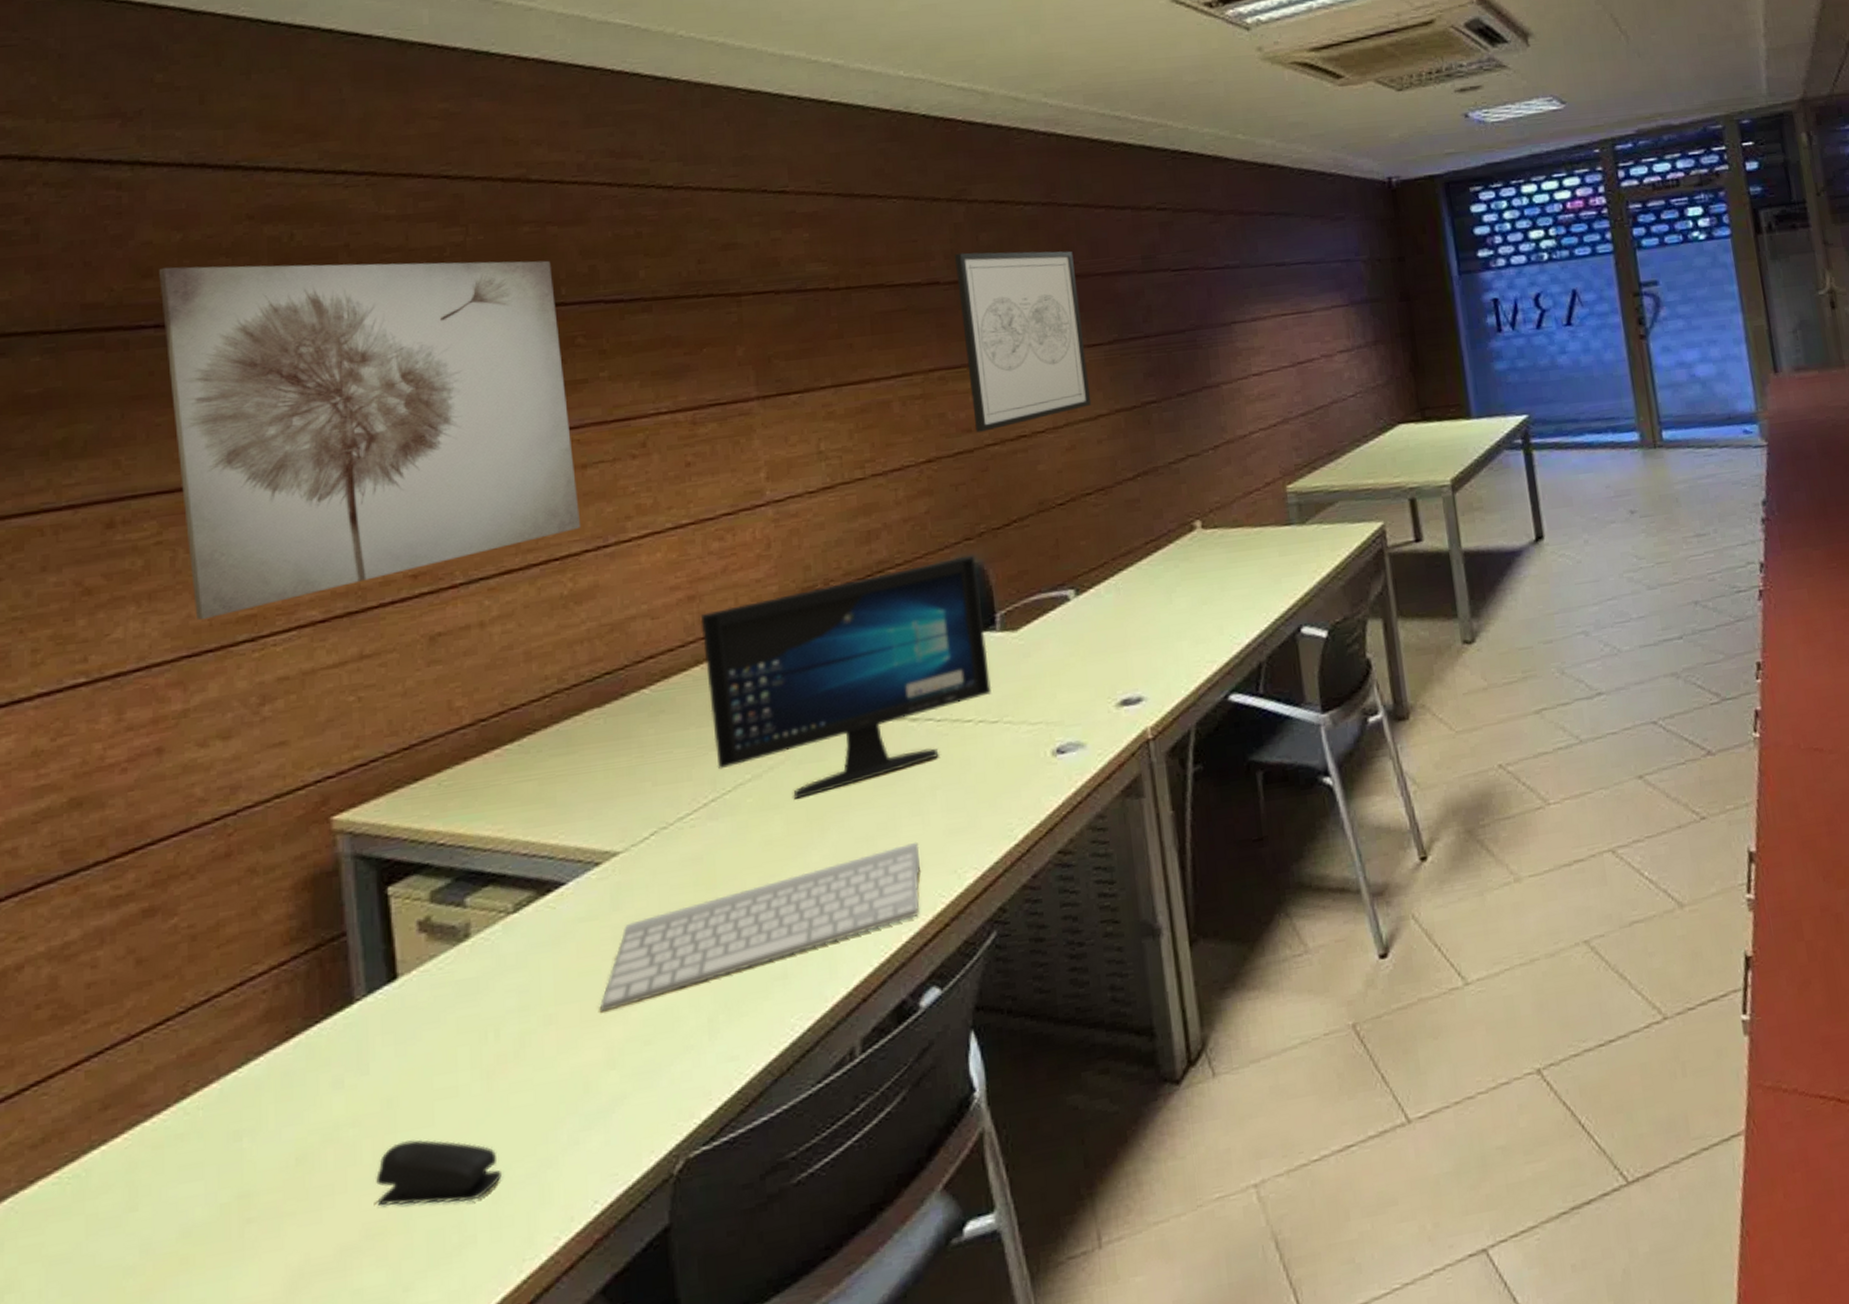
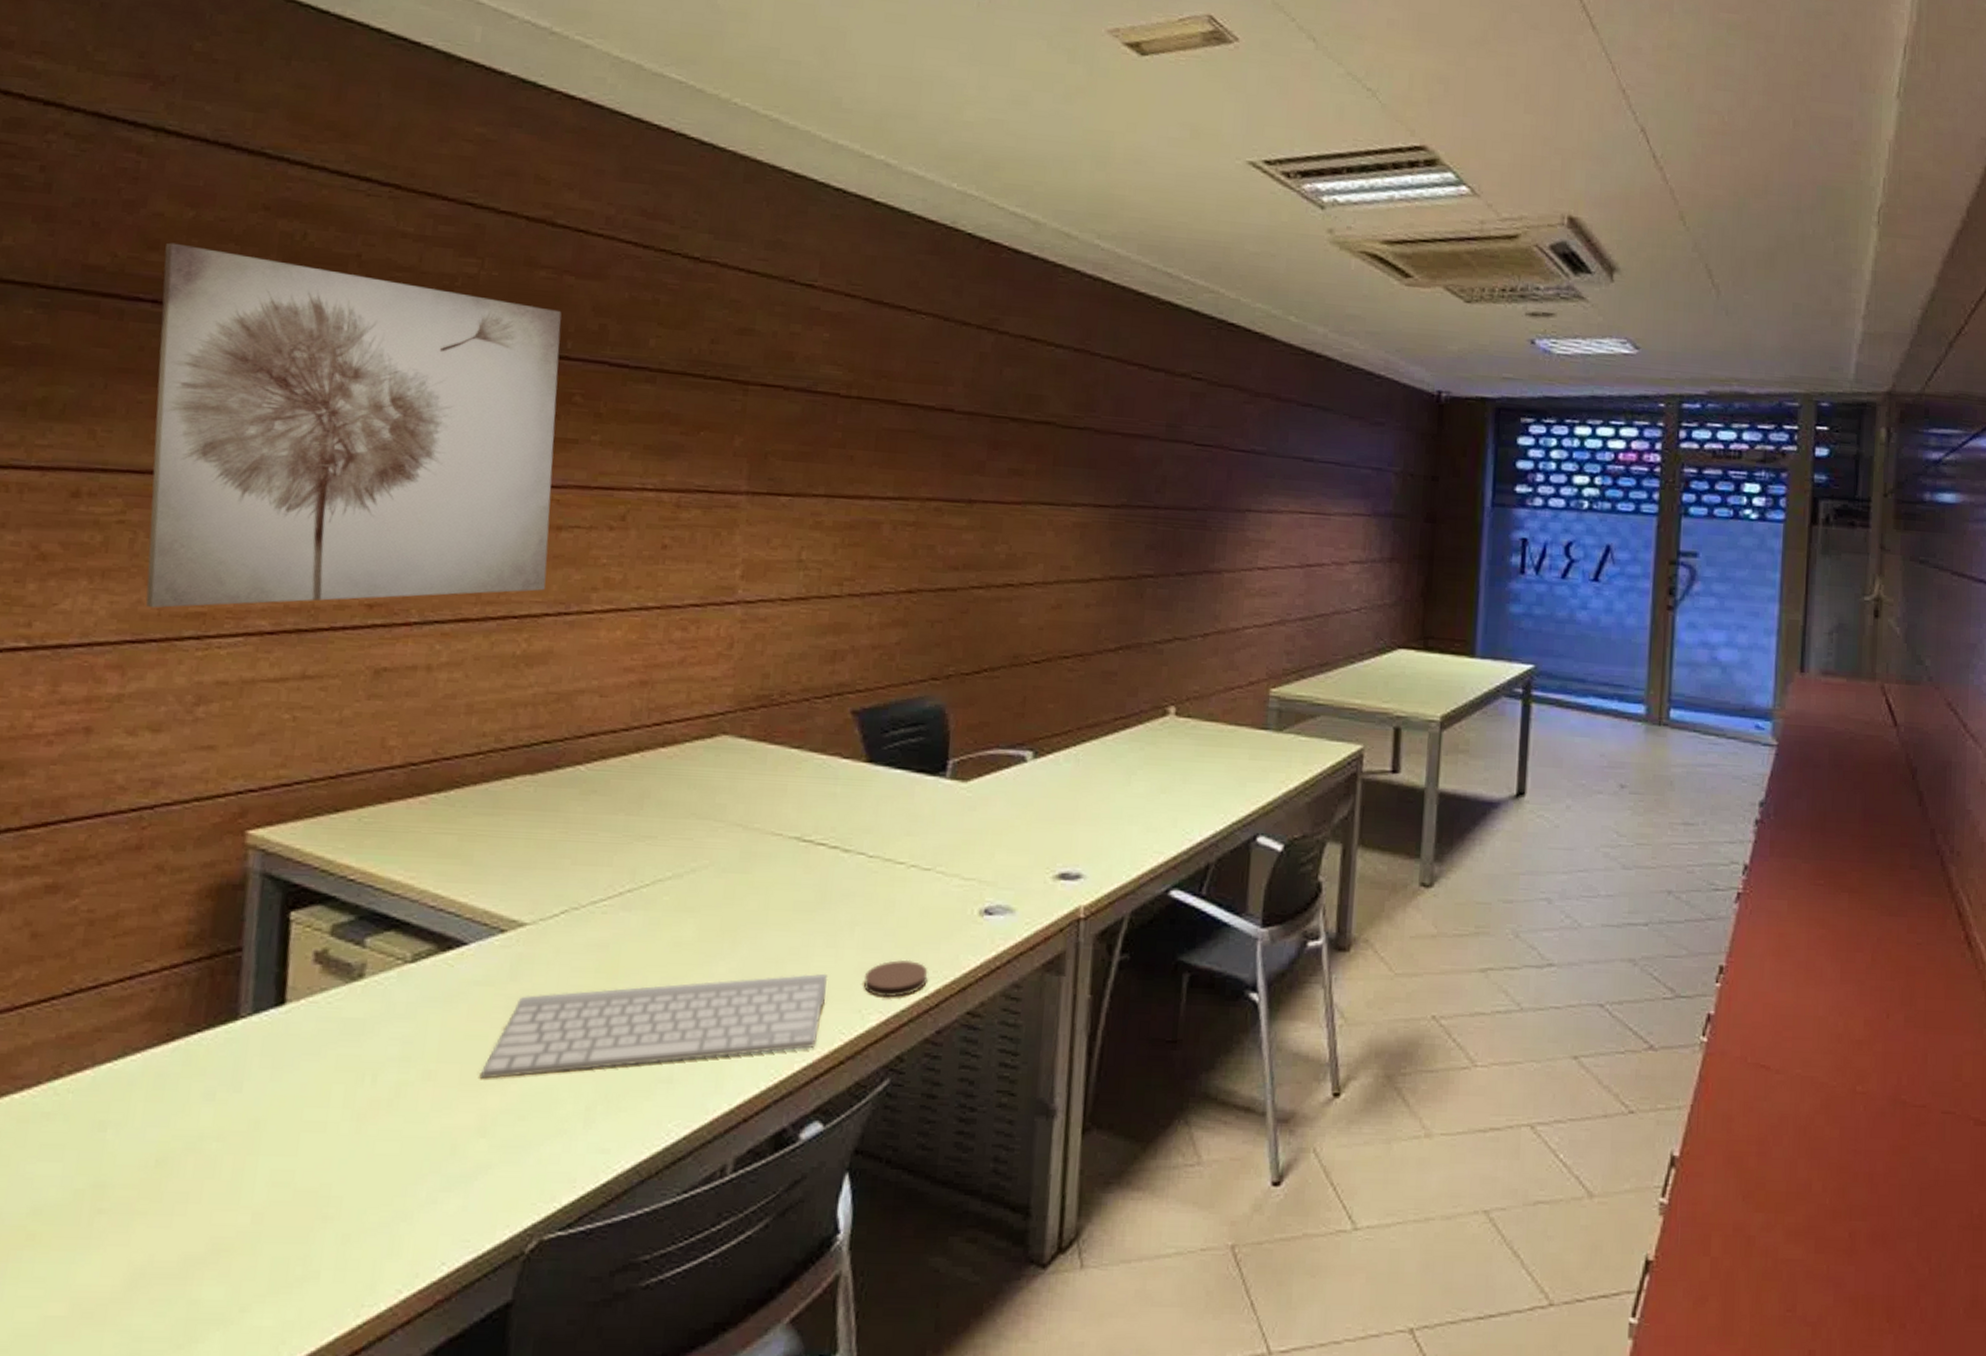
stapler: present [376,1139,502,1206] -> none [228,1165,355,1237]
computer monitor: present [700,555,992,799] -> none [639,695,939,907]
coaster: none [953,812,1015,854] -> present [863,959,928,997]
wall art: present [955,251,1092,433] -> none [963,383,1096,573]

